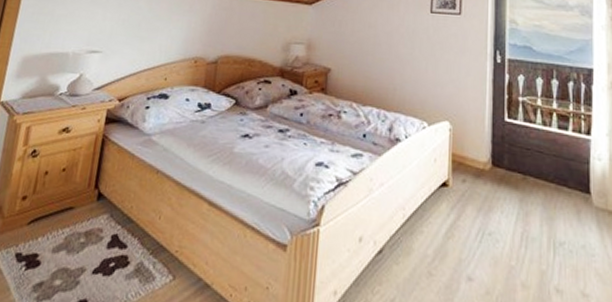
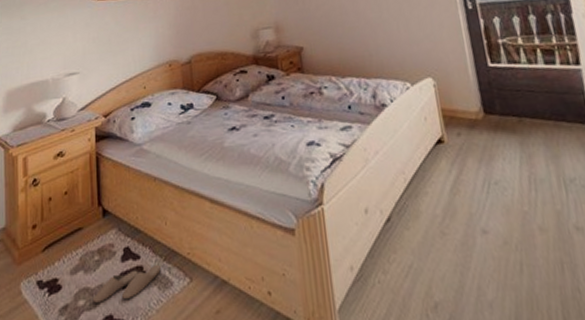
slippers: none [69,256,146,287] -> present [92,264,161,303]

